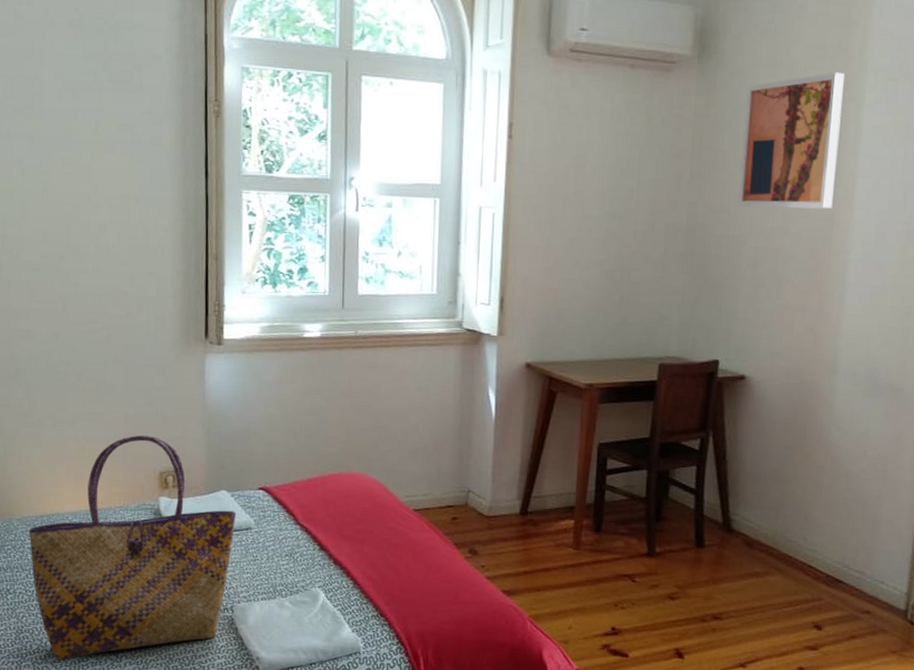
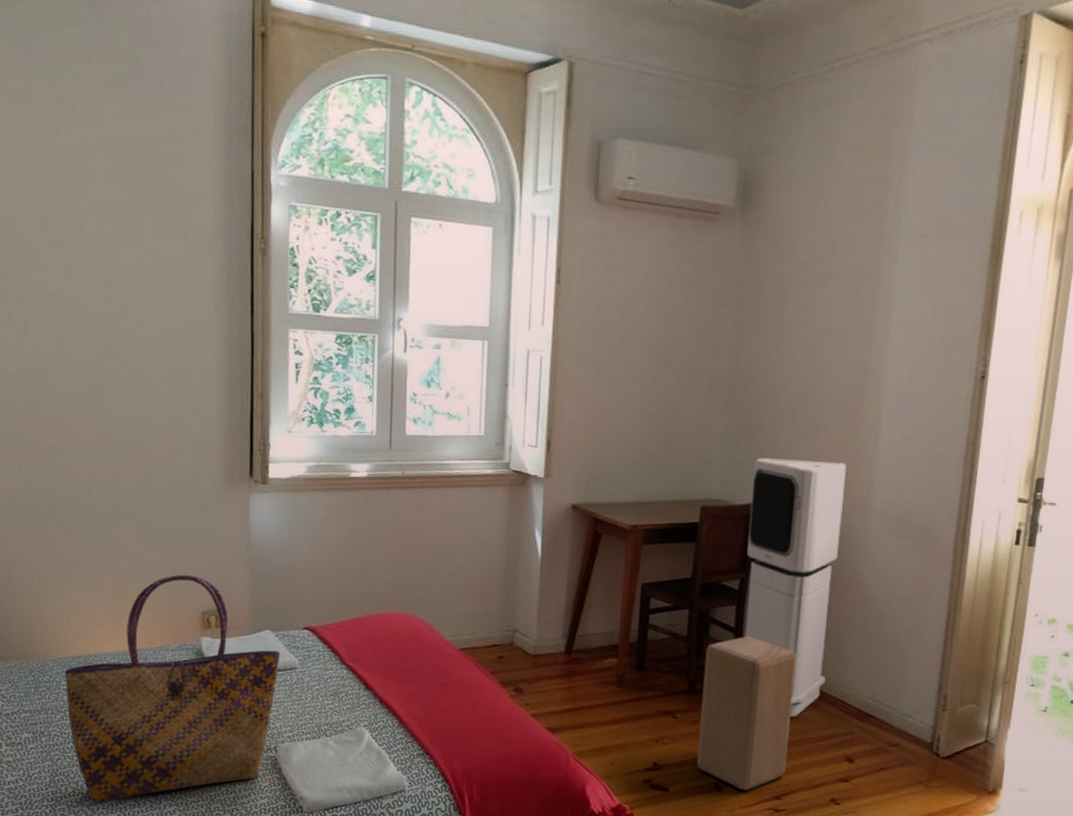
wooden block: none [657,497,761,657] -> present [697,636,797,790]
air purifier: none [706,313,811,583] -> present [745,458,846,718]
wall art: present [737,72,844,209] -> none [777,226,880,358]

